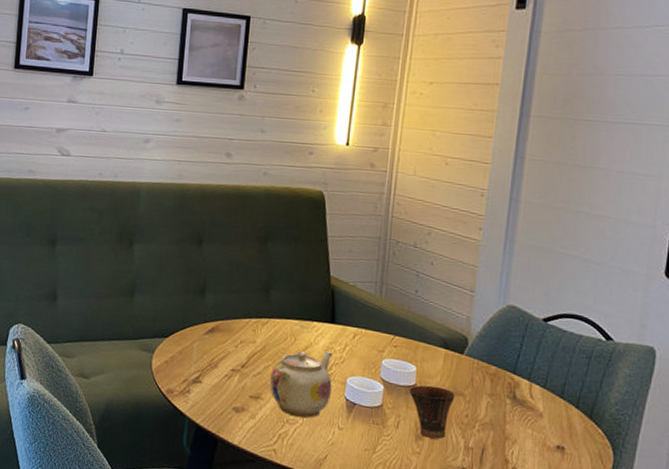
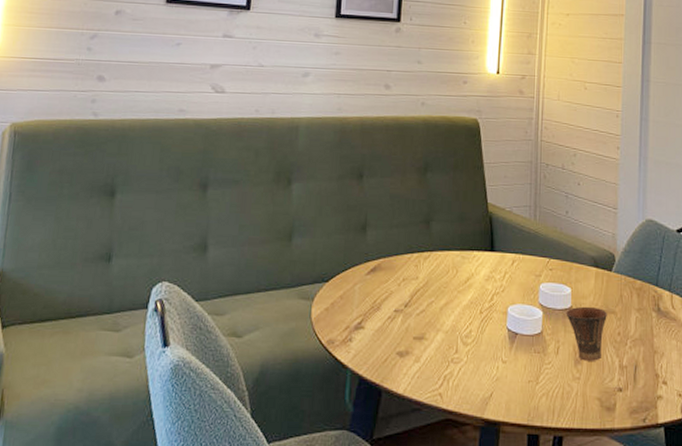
teapot: present [270,350,333,418] -> none [434,280,494,354]

